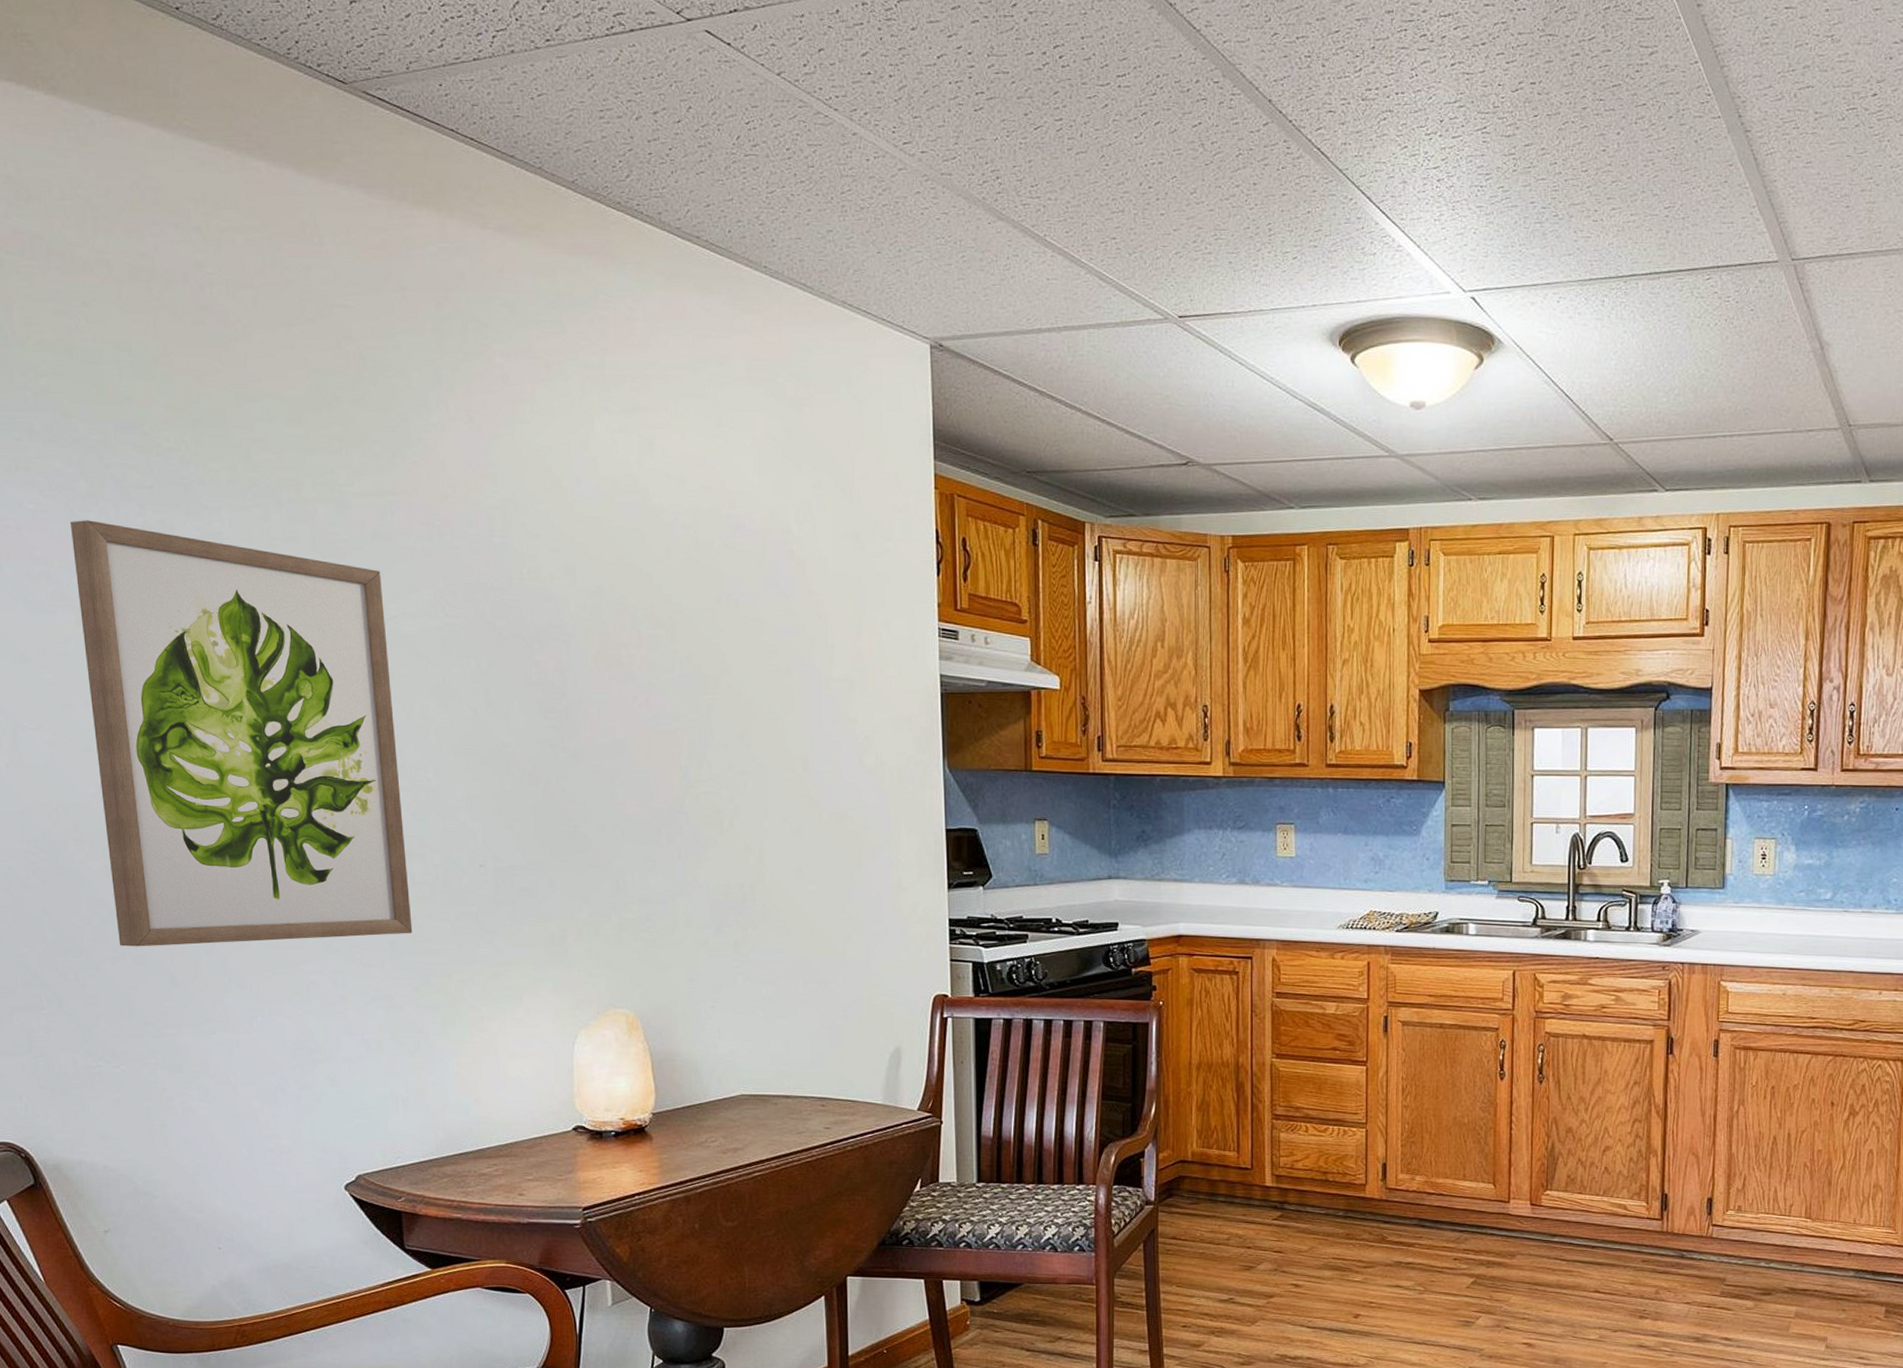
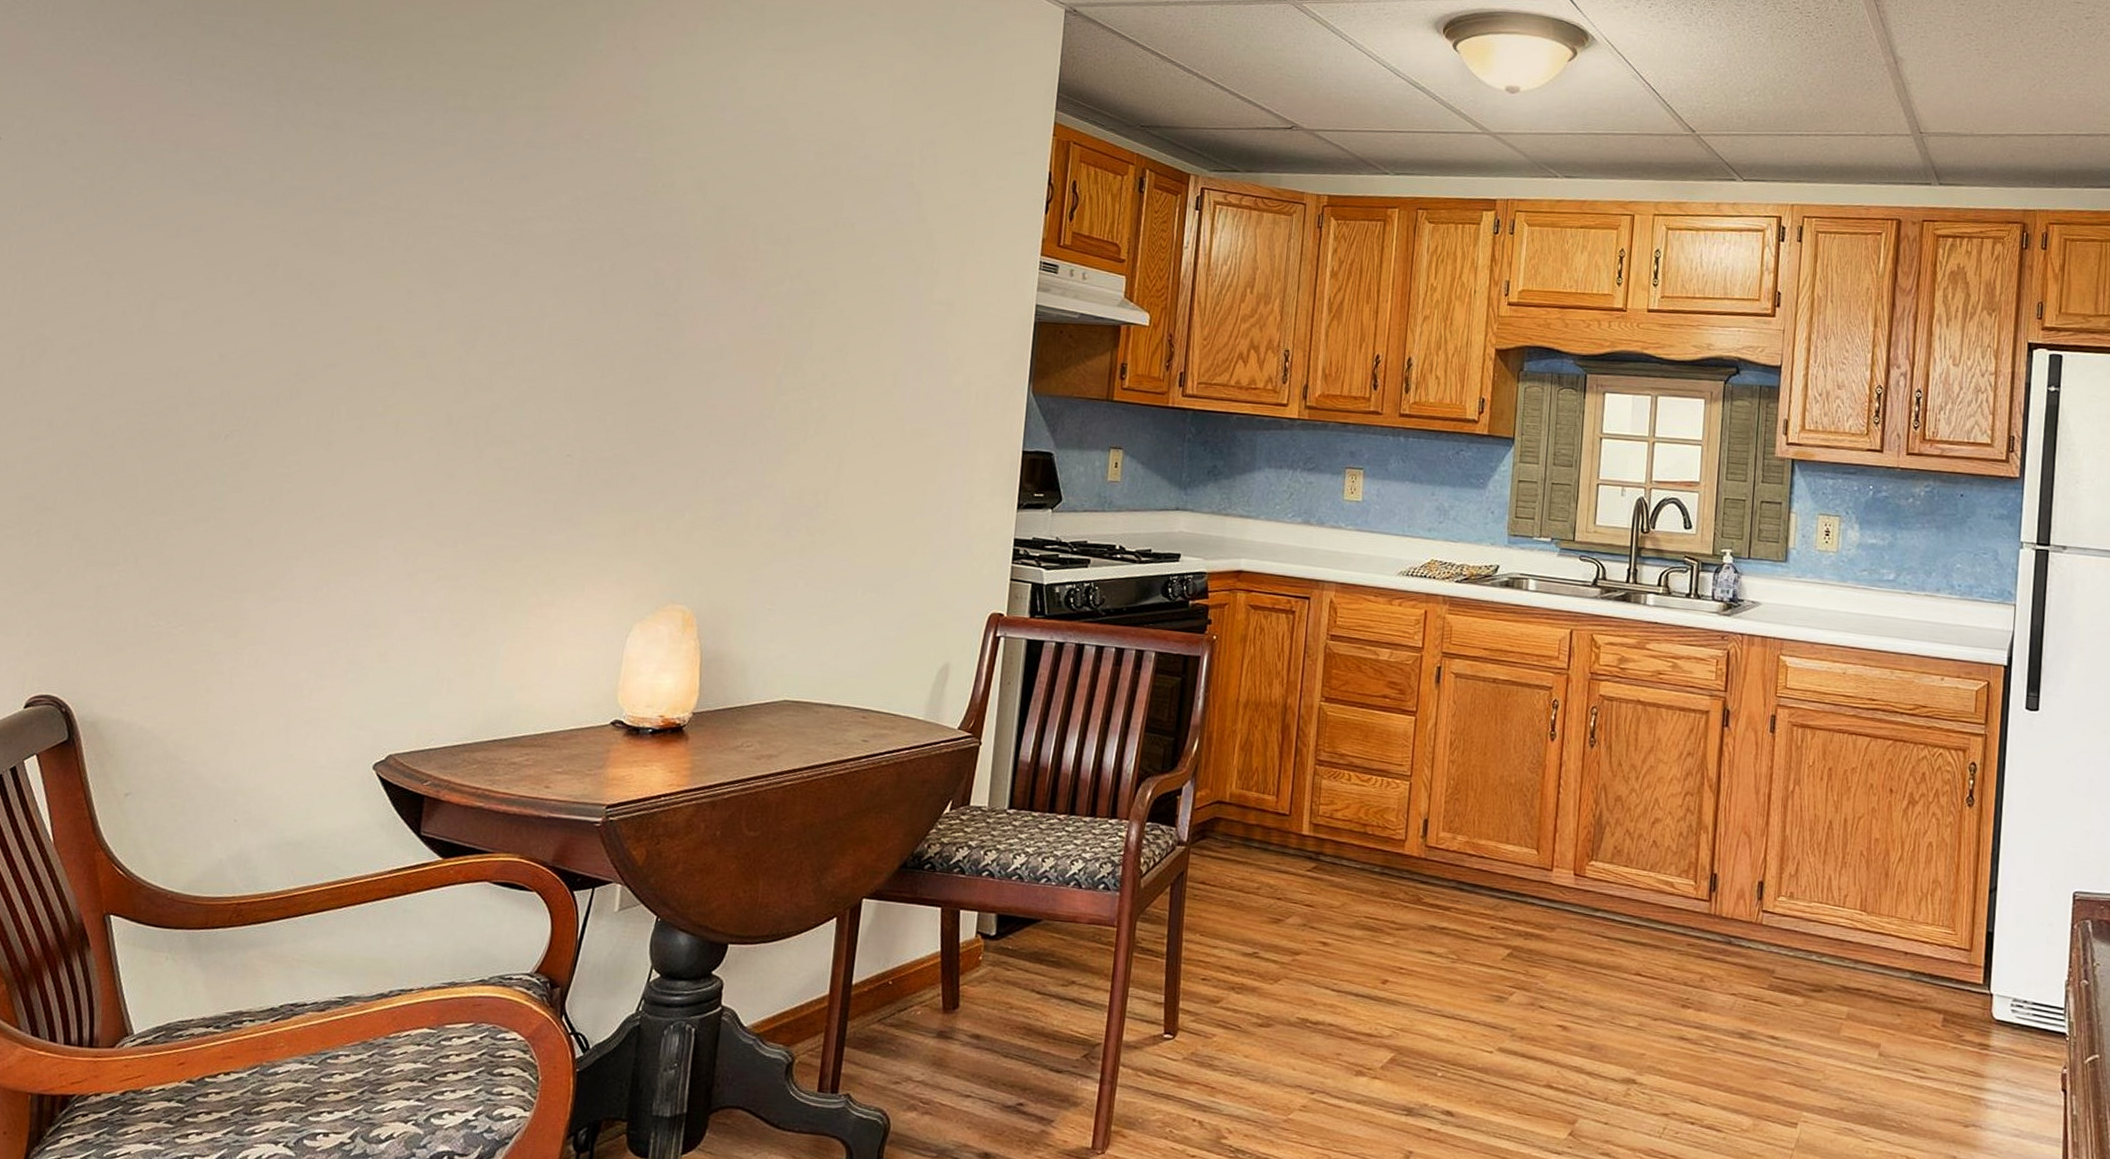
wall art: present [69,520,413,947] -> none [205,113,526,517]

